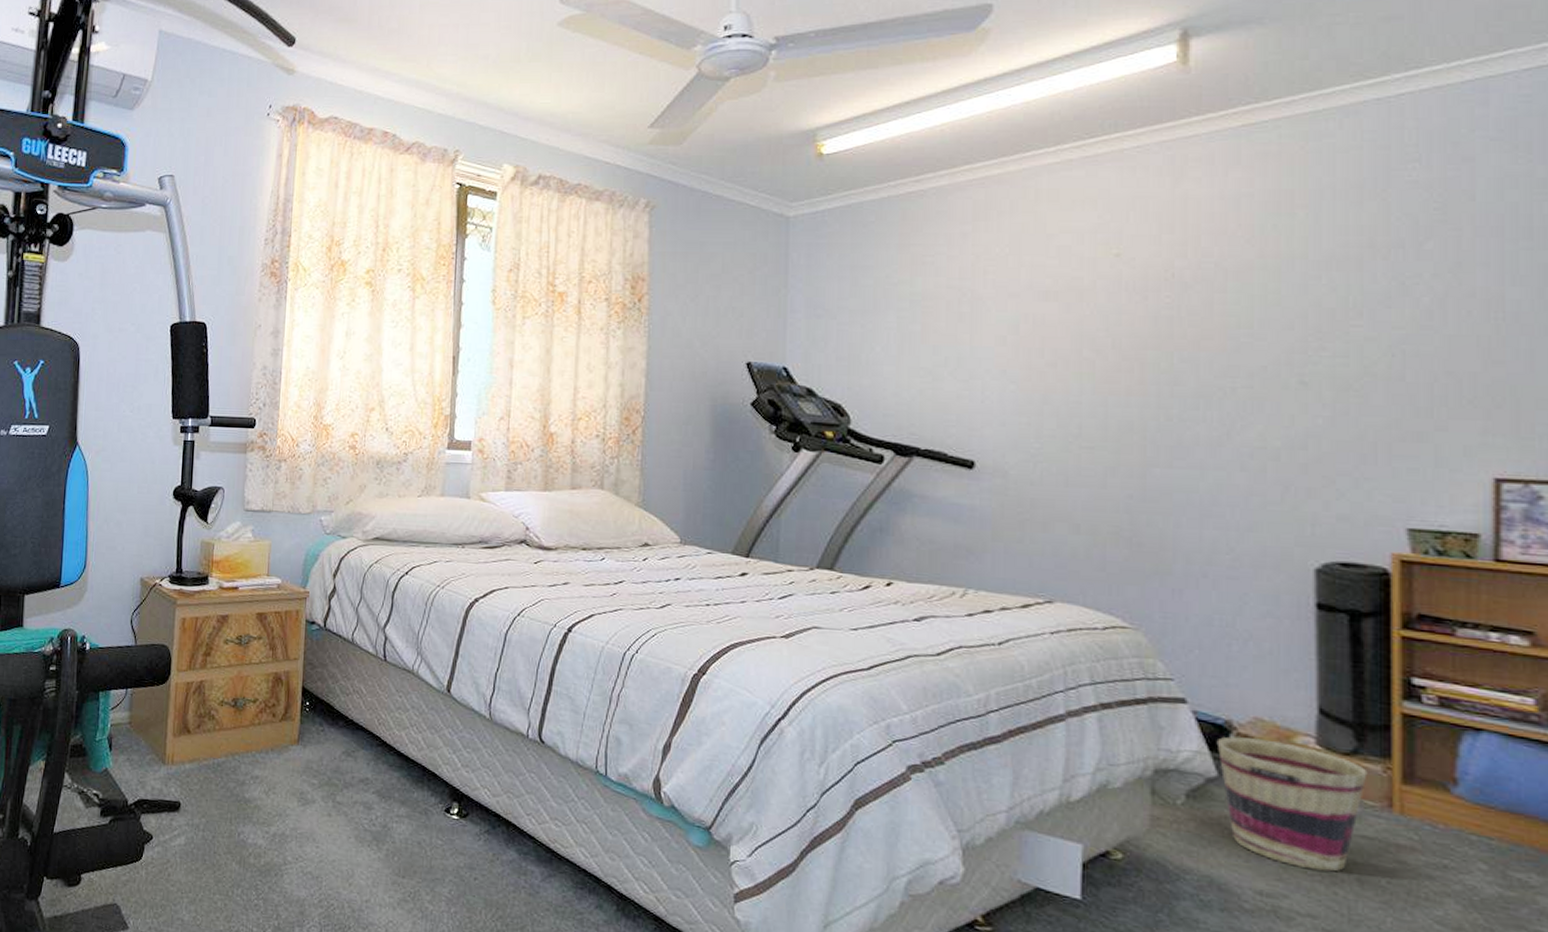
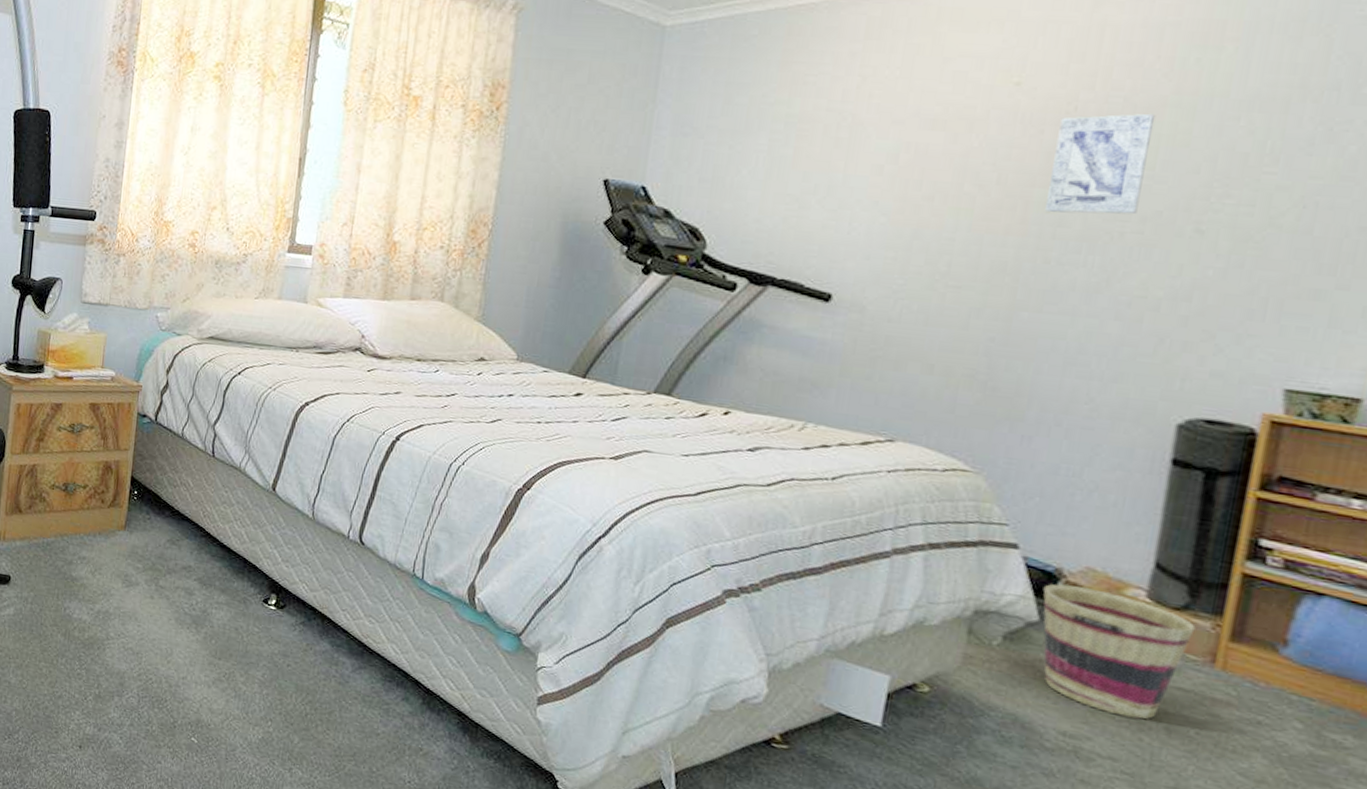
wall art: none [1159,276,1246,373] -> present [1044,113,1156,215]

